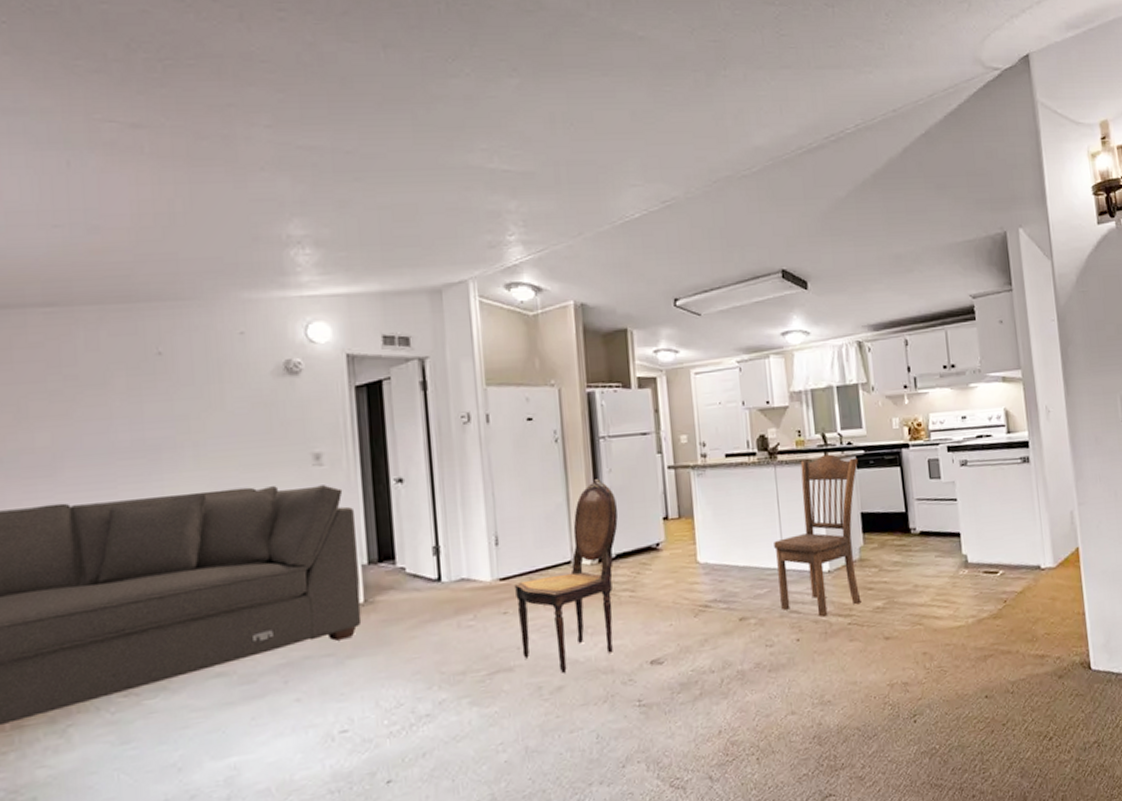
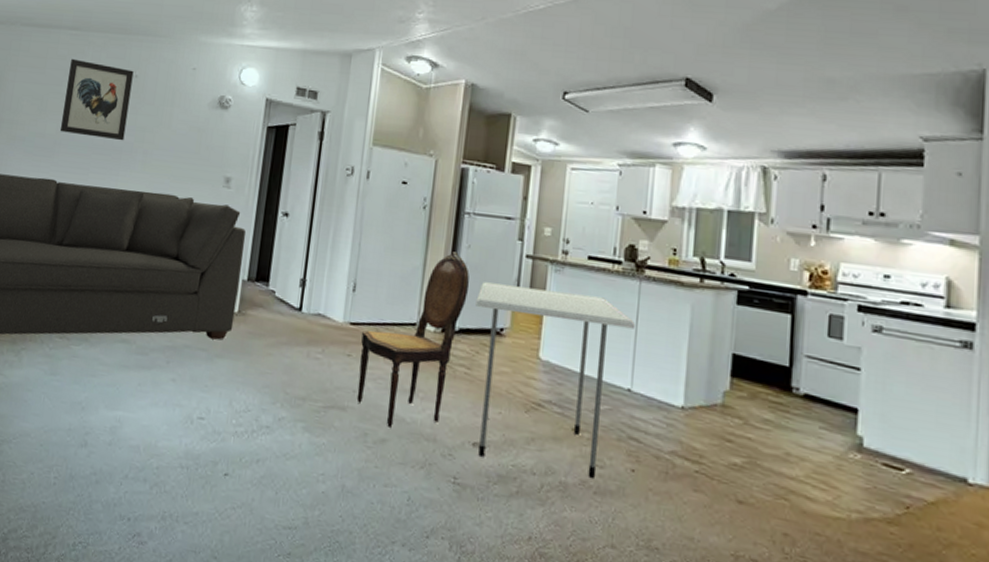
wall art: none [51,343,161,442] -> present [59,58,134,141]
dining table: none [627,490,778,672] -> present [476,282,636,478]
dining chair: present [774,454,862,617] -> none [620,280,739,456]

